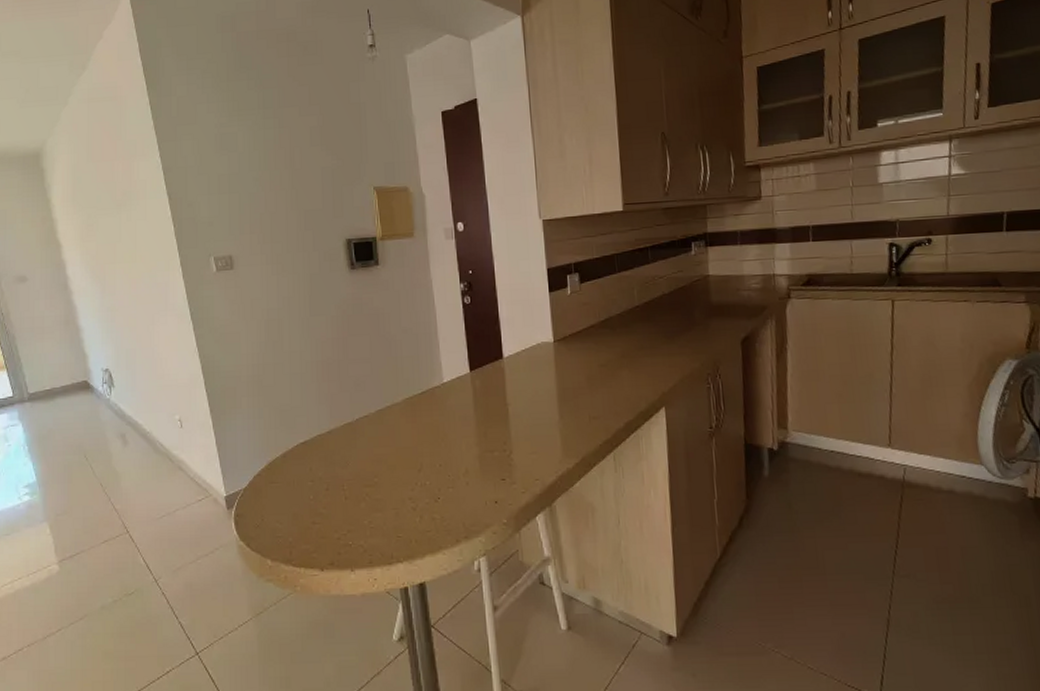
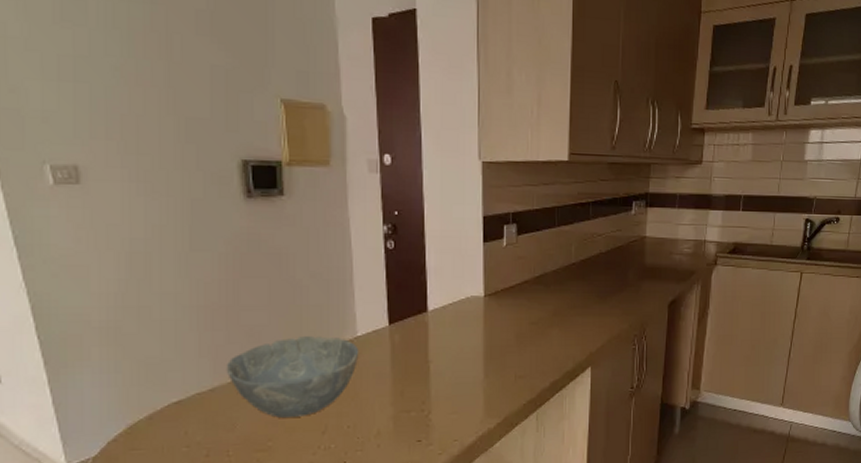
bowl: none [339,383,446,456] -> present [226,336,359,418]

